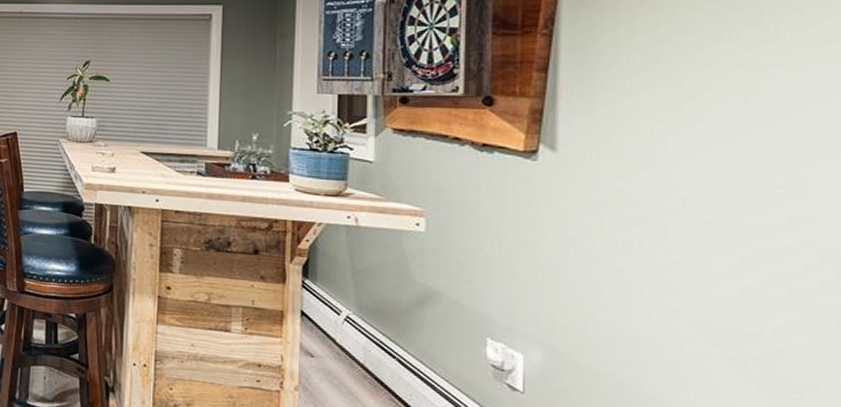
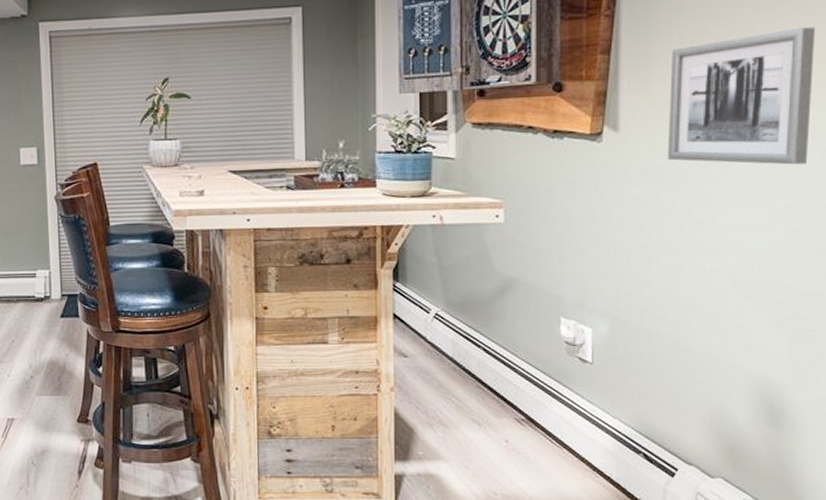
wall art: none [613,61,791,207] -> present [667,27,815,165]

